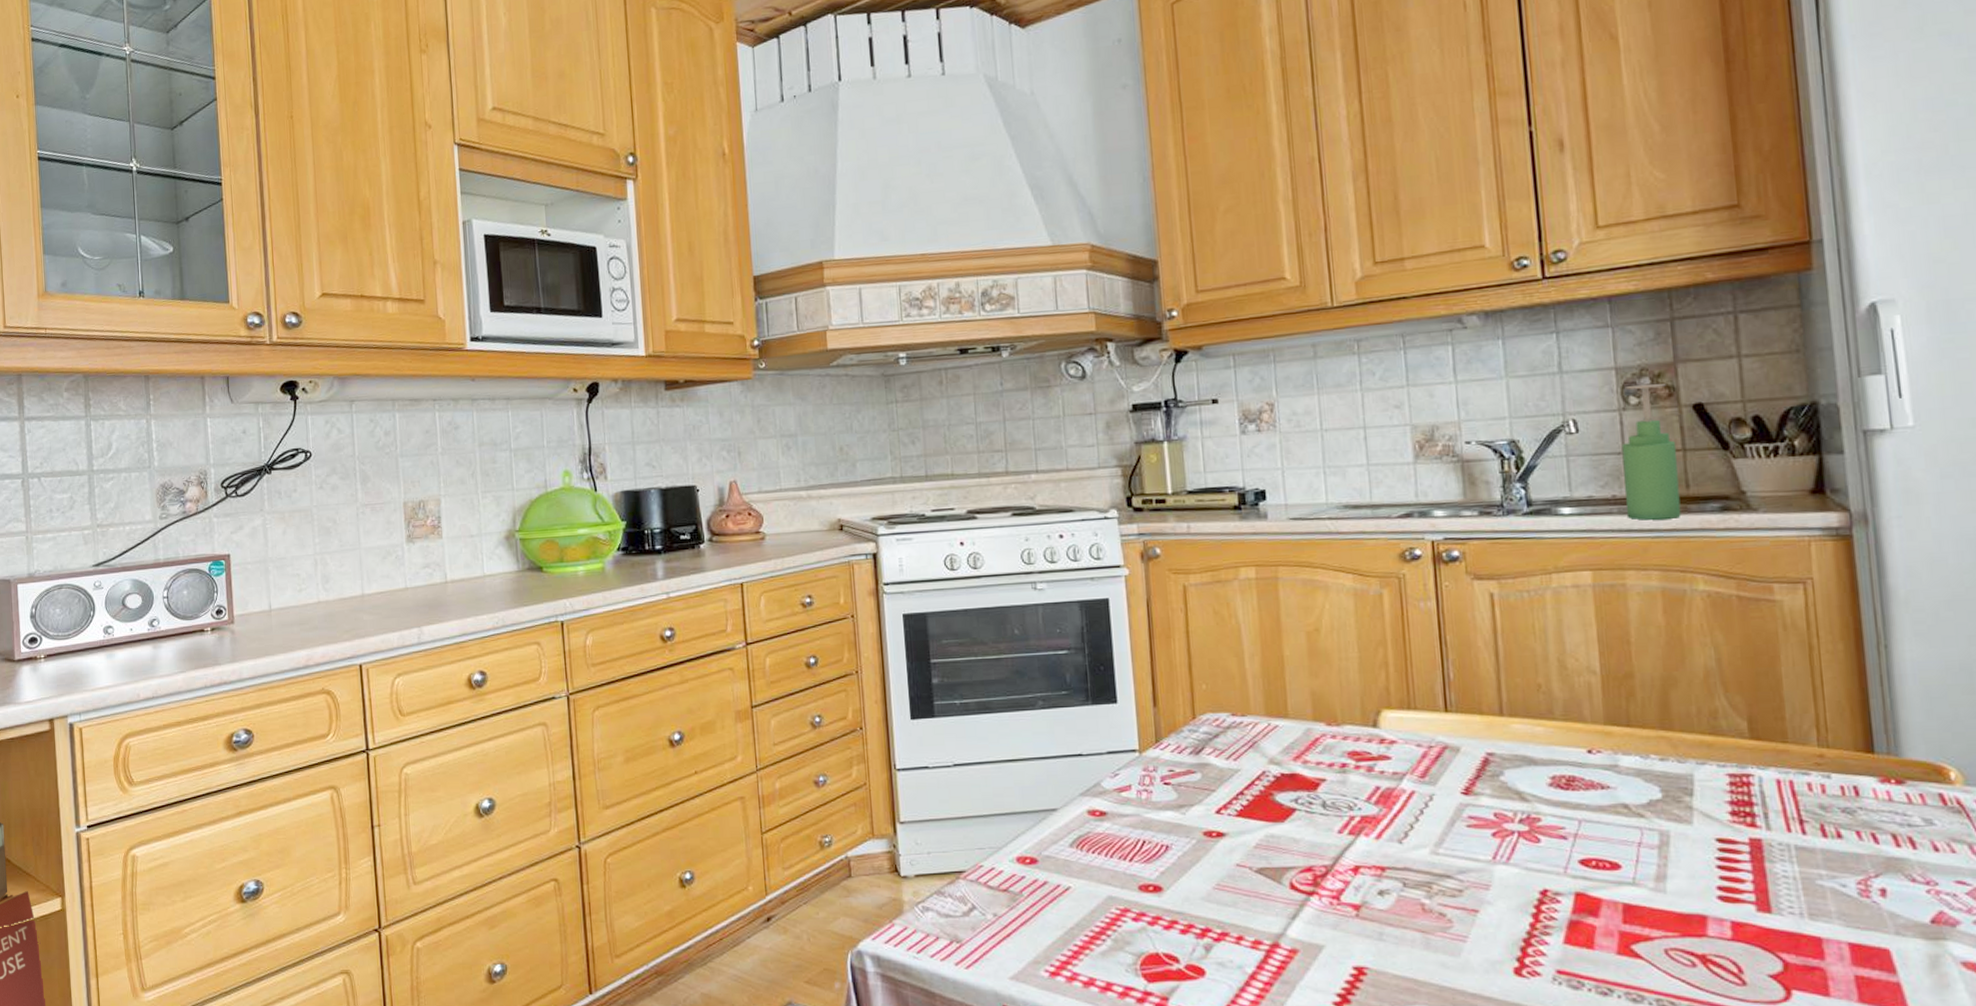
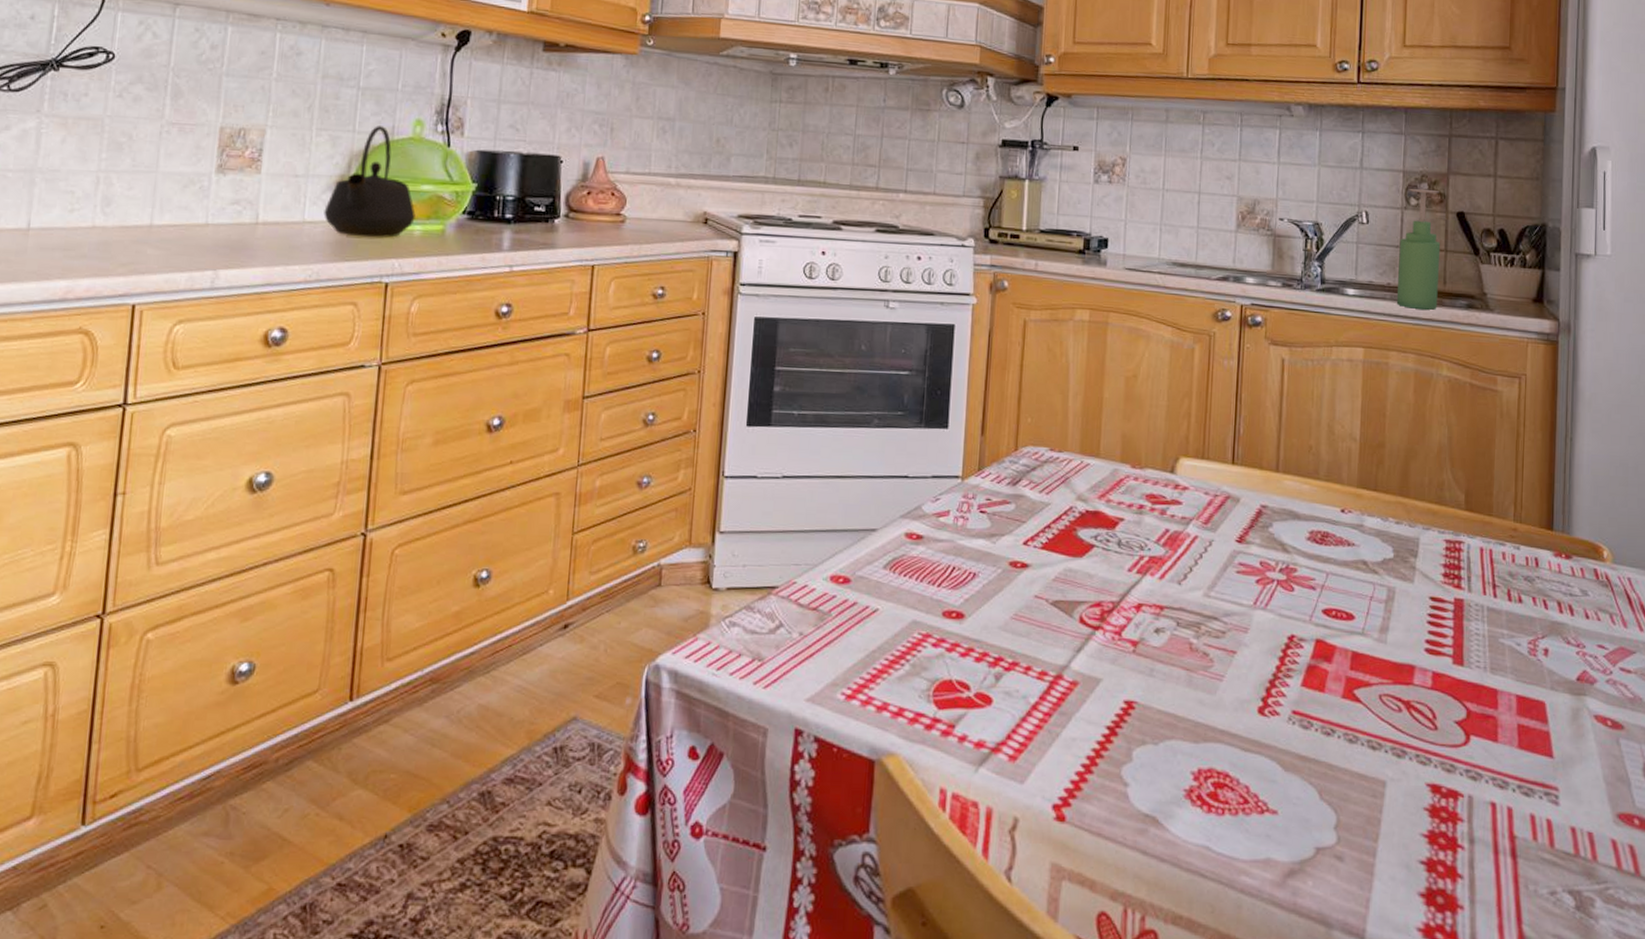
kettle: none [499,481,577,584] -> present [324,126,416,238]

